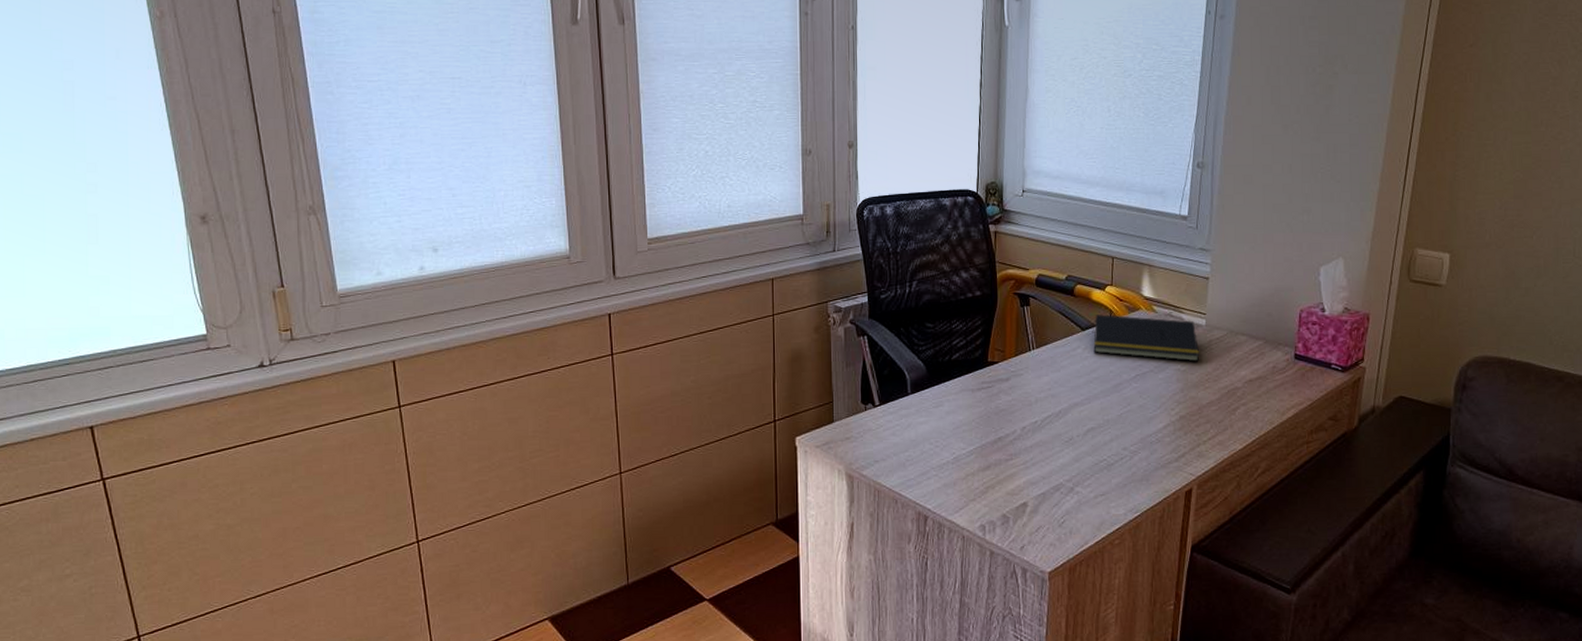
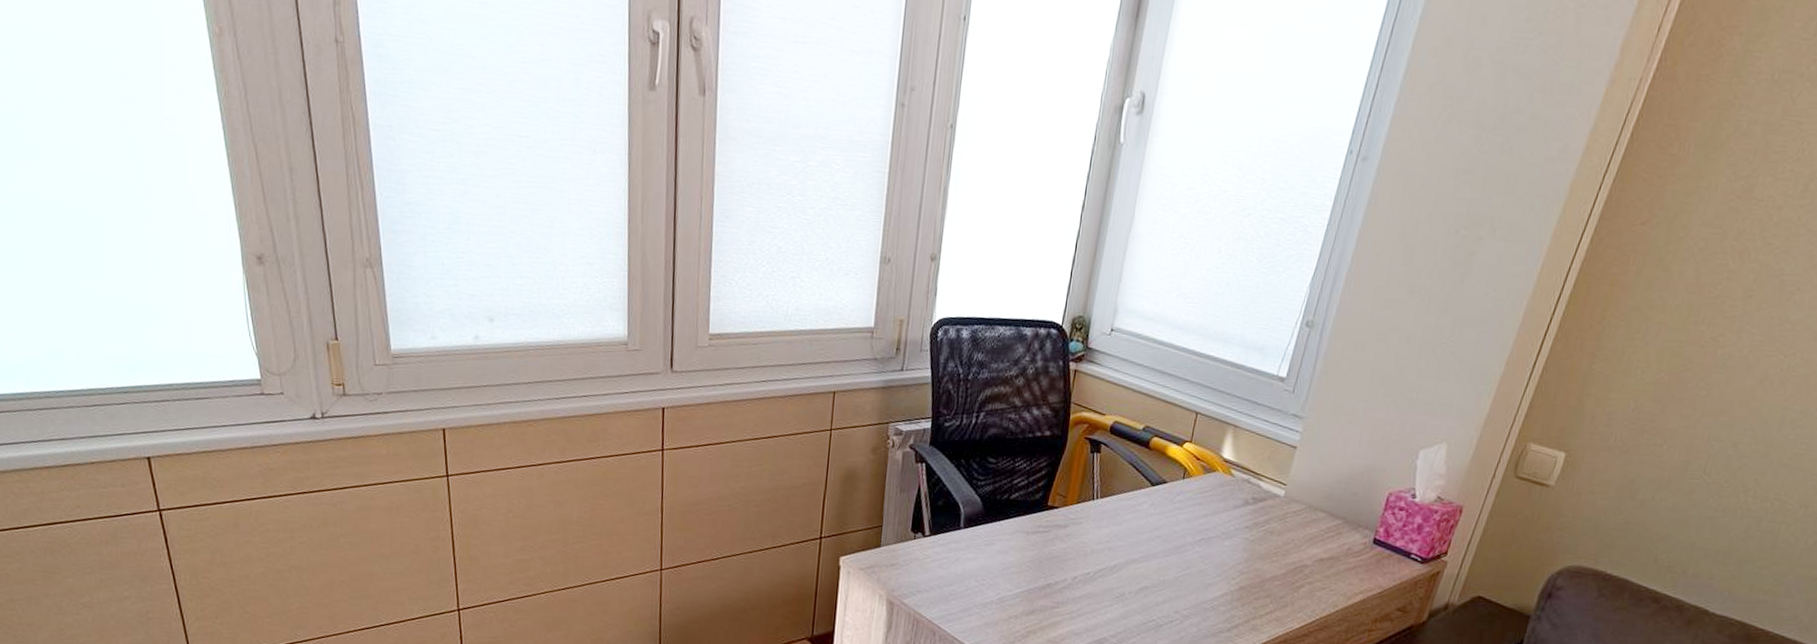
notepad: present [1093,314,1200,362] -> none [1160,471,1273,534]

